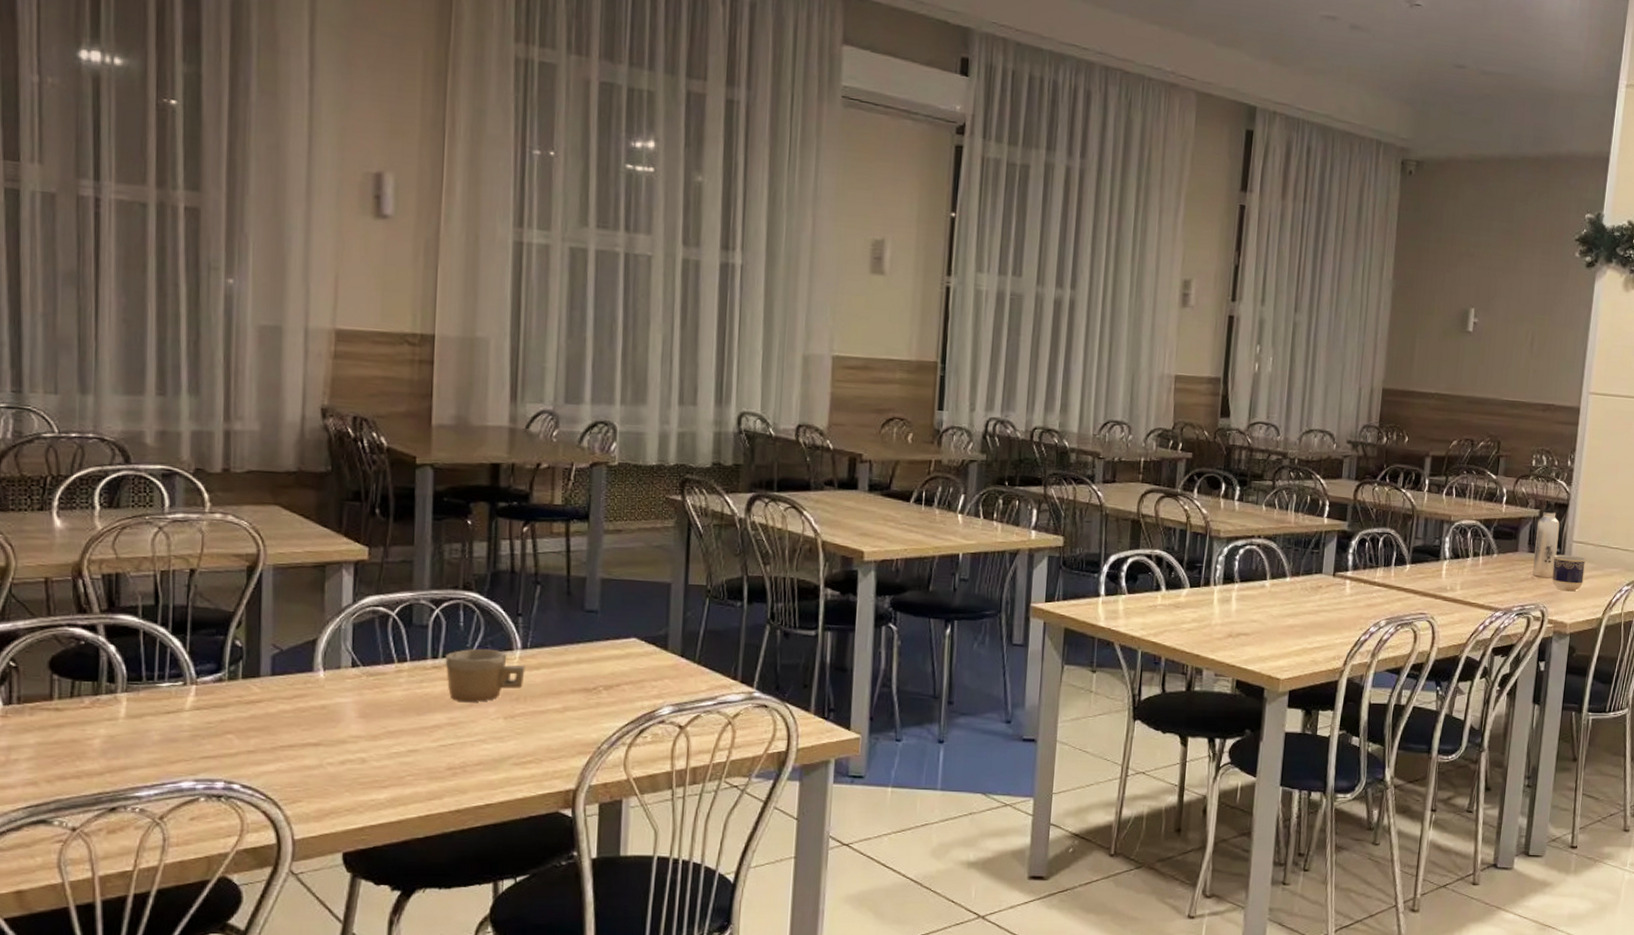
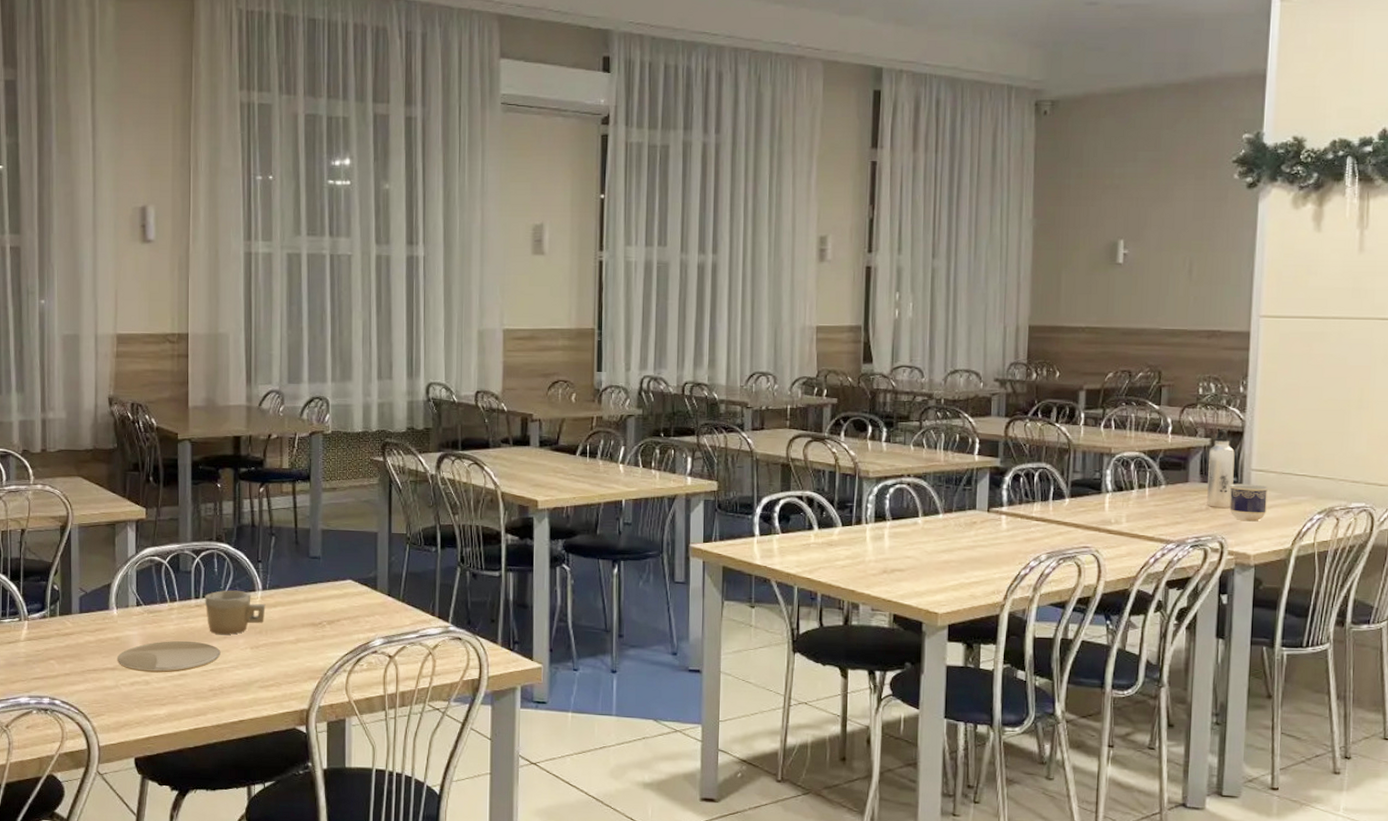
plate: none [321,709,464,749] -> present [116,640,221,673]

